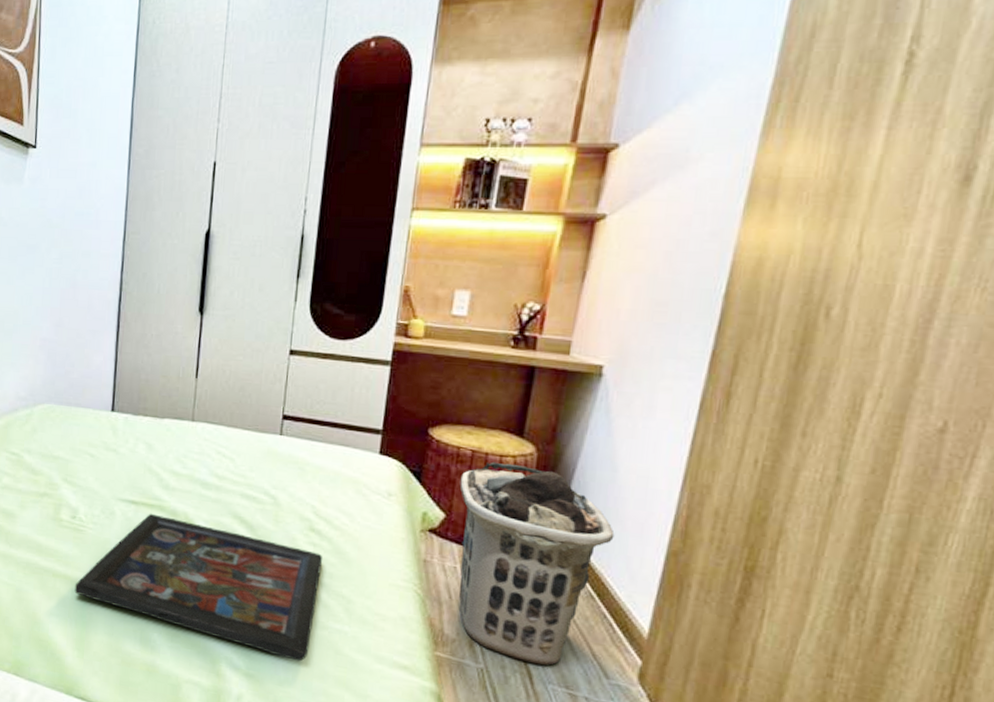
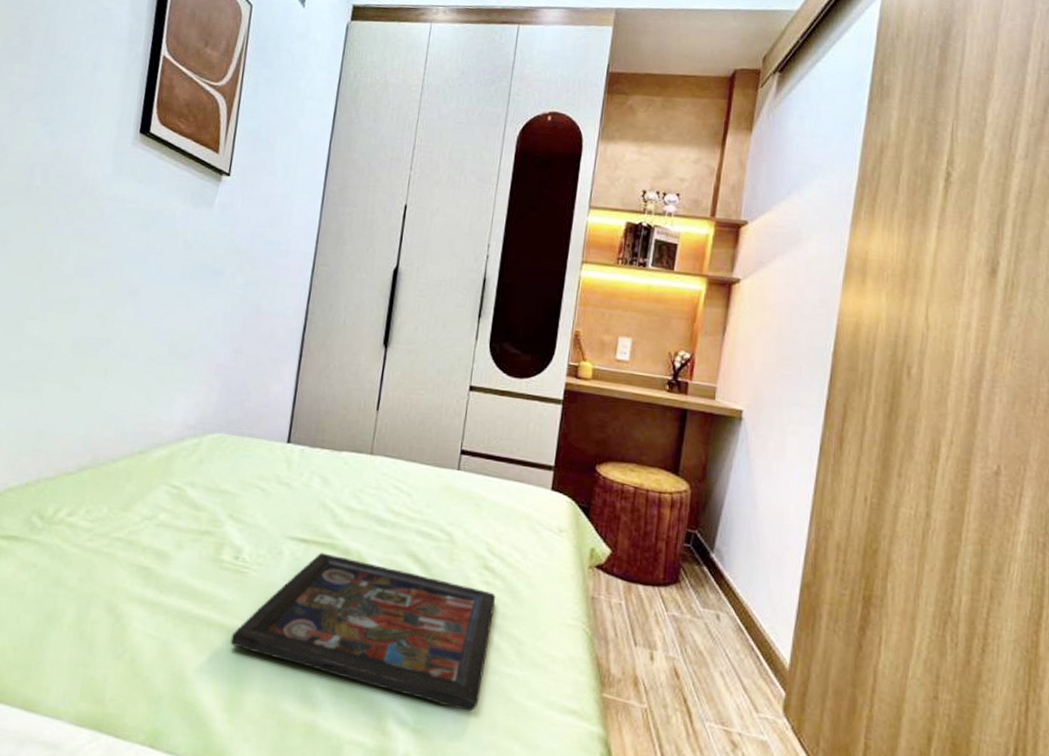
clothes hamper: present [459,461,615,666] -> none [624,498,758,703]

